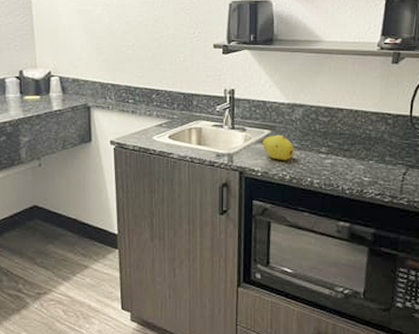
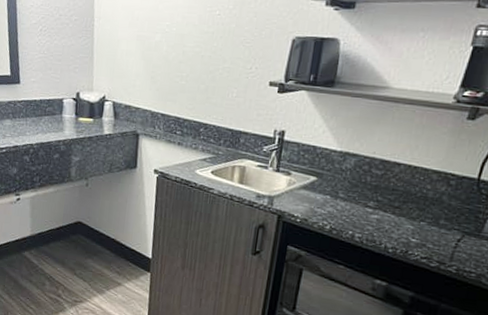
fruit: present [262,134,295,160] -> none [305,182,340,210]

